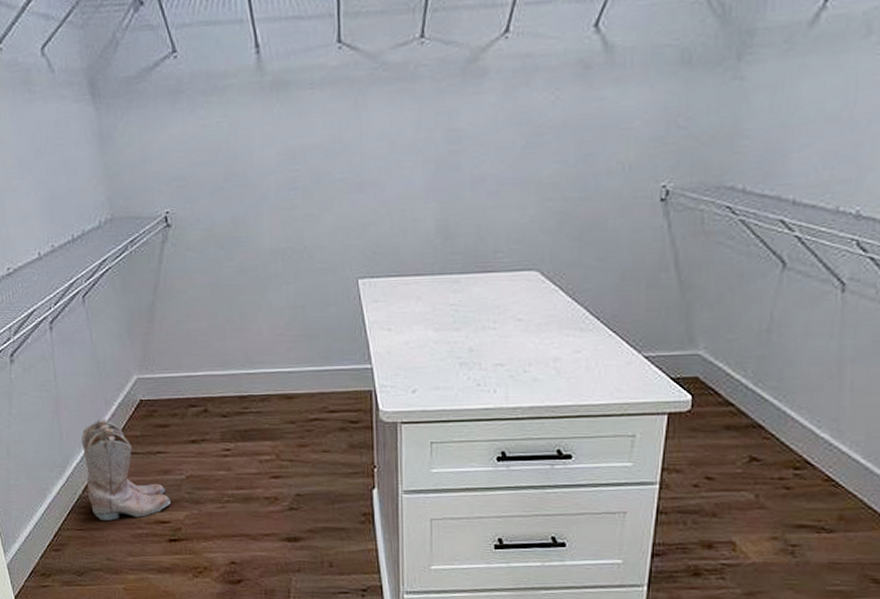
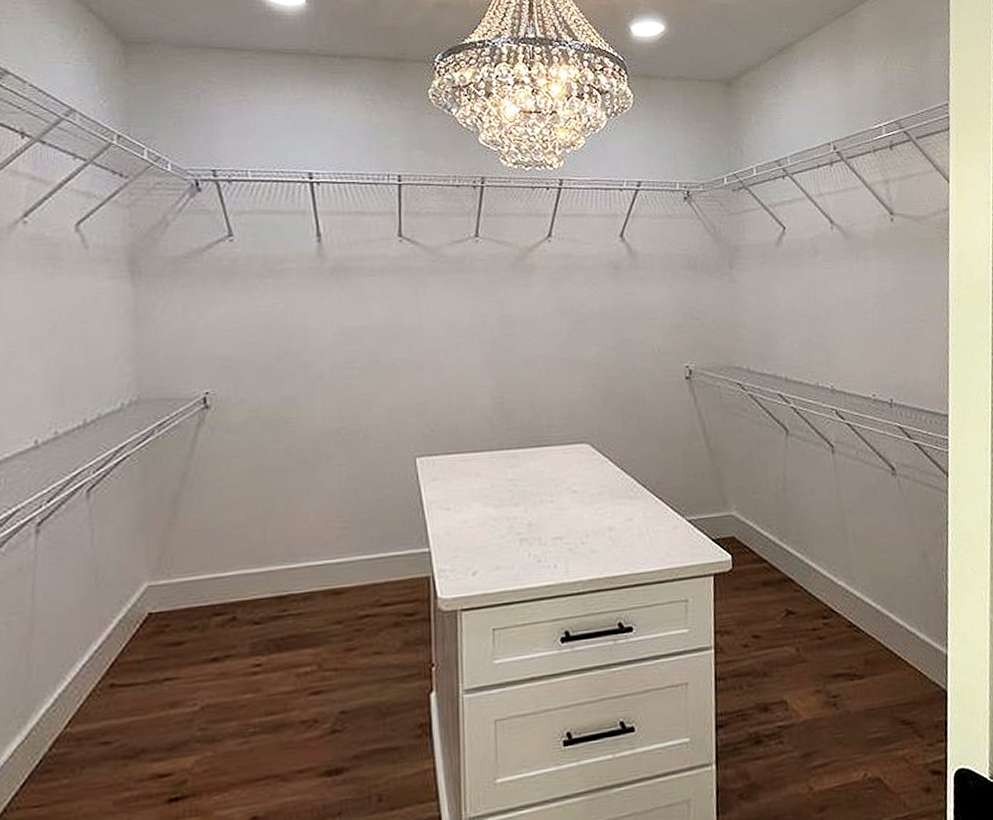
boots: present [81,418,170,520] -> none [56,642,176,787]

